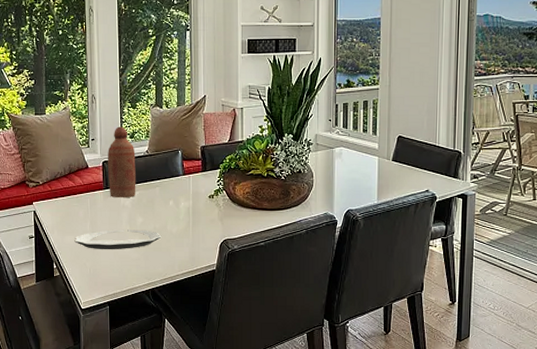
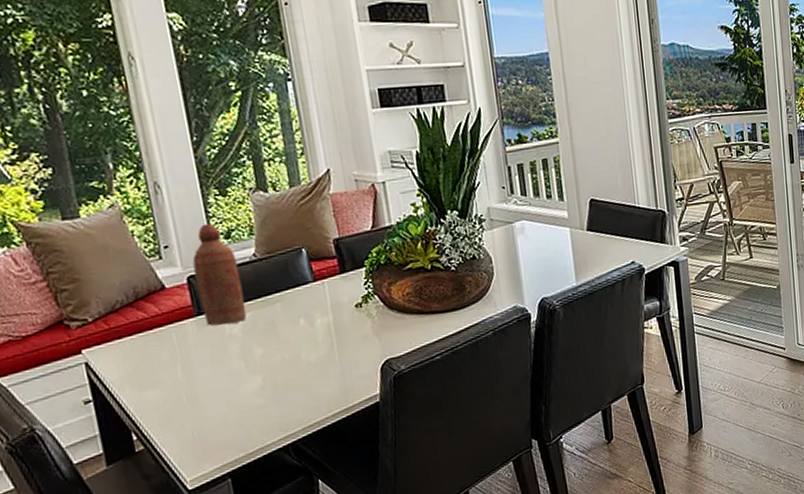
plate: present [74,229,162,250] -> none [160,364,295,404]

